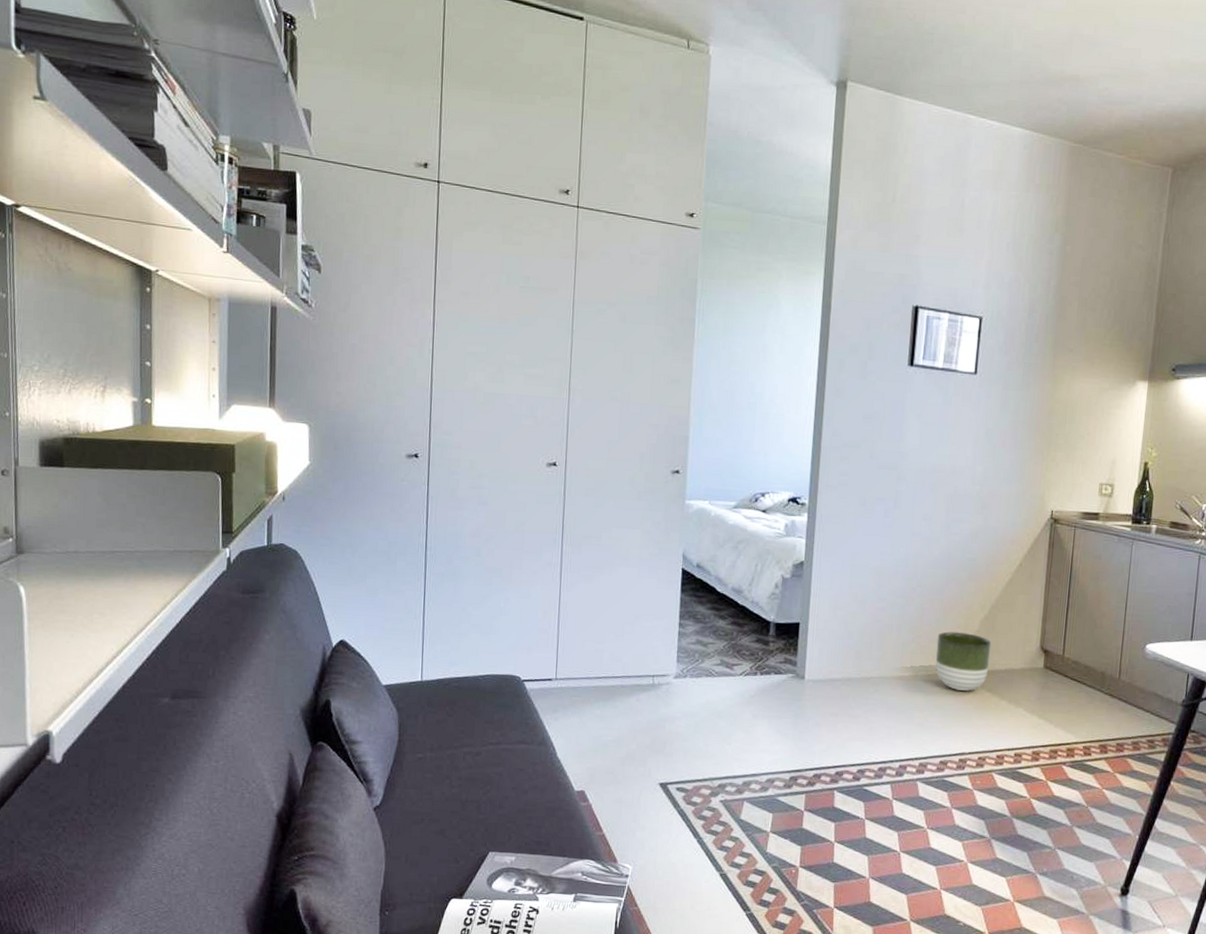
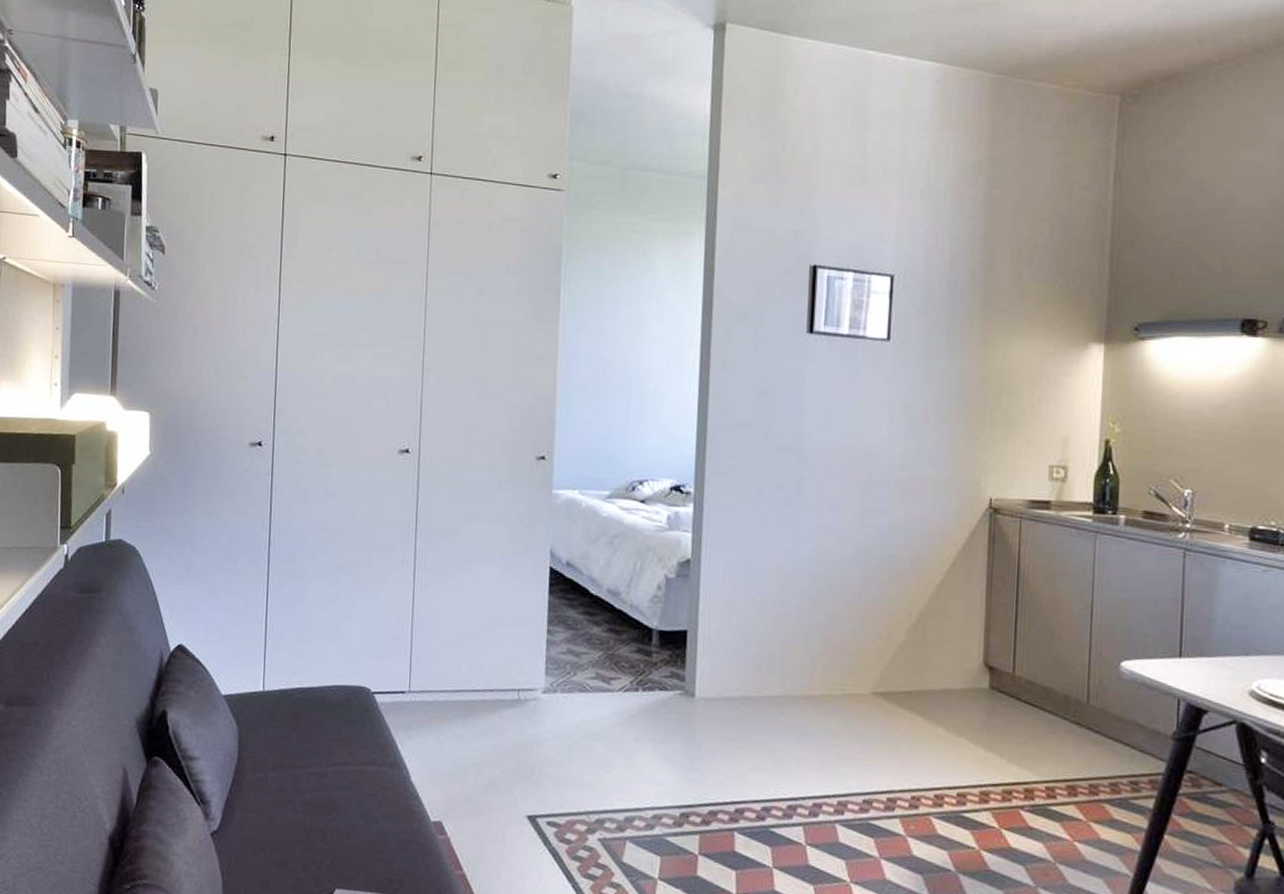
planter: present [935,631,992,691] -> none [852,642,922,715]

